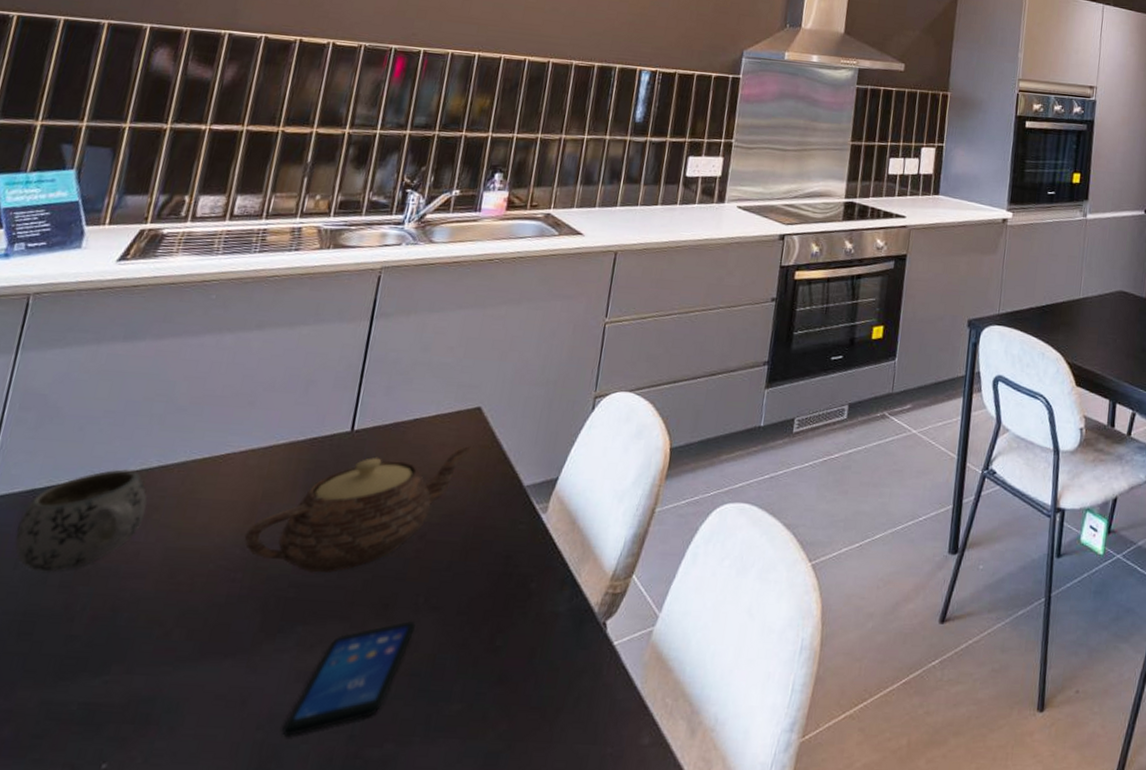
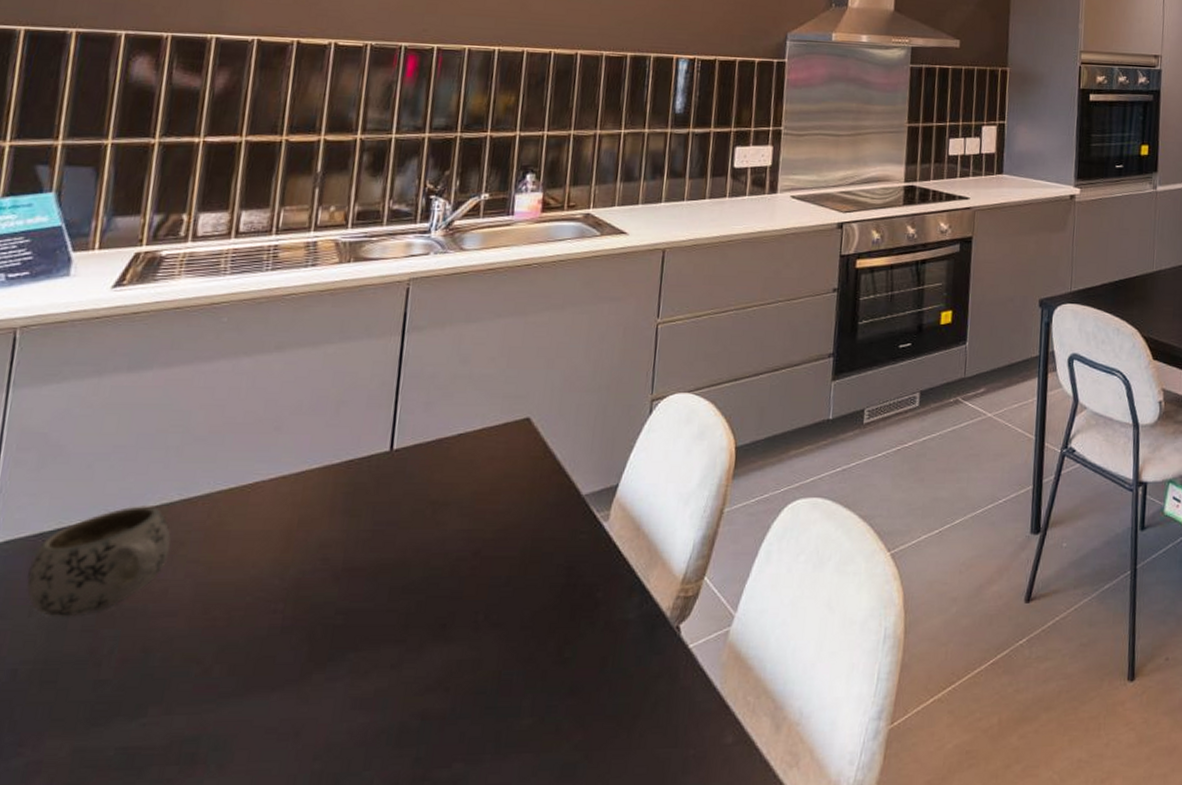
teapot: present [244,445,474,573] -> none [282,457,525,598]
smartphone: present [282,620,416,736] -> none [341,638,477,764]

